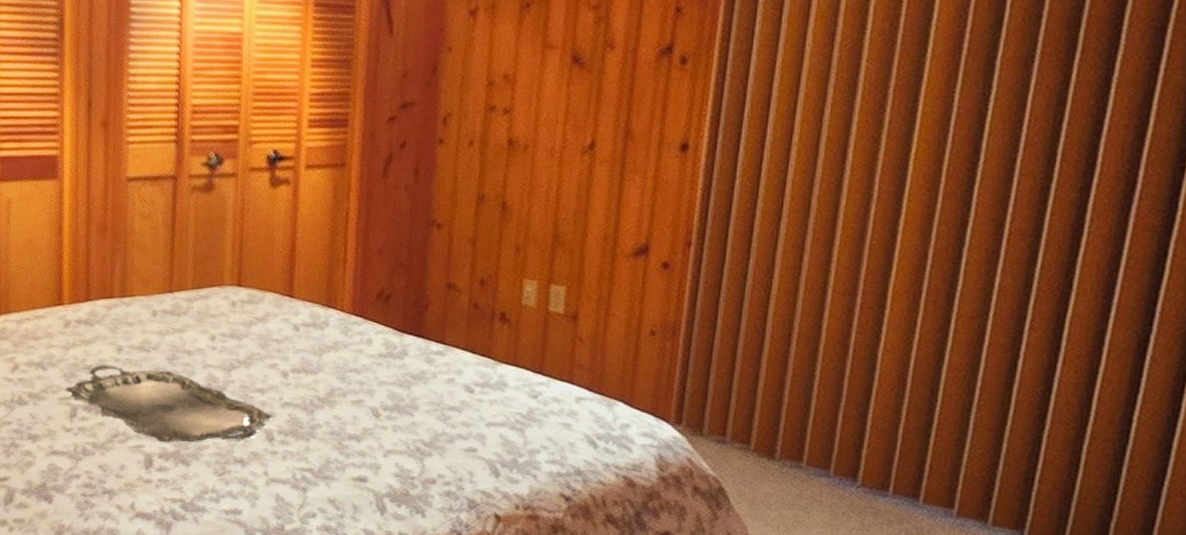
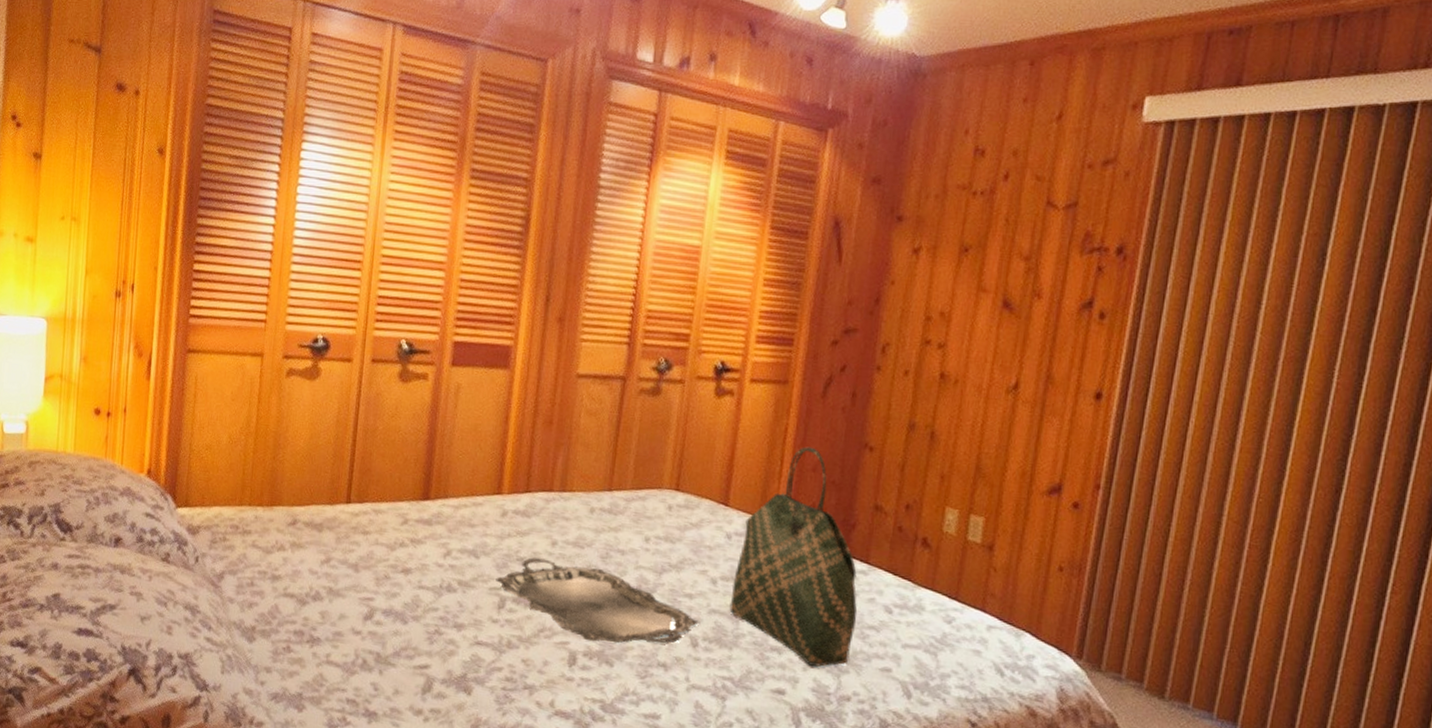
tote bag: none [303,230,437,452] -> present [729,447,858,667]

